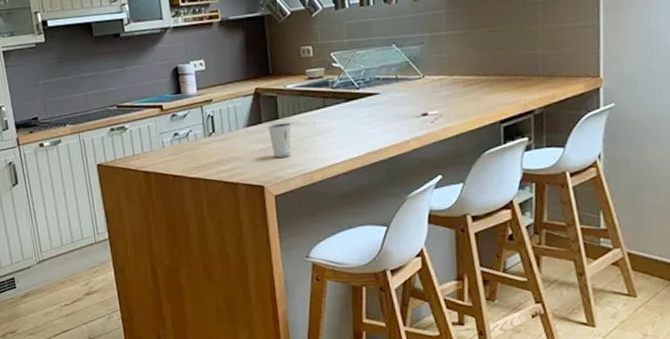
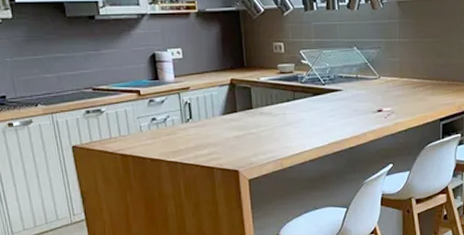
dixie cup: present [267,123,293,157] -> none [242,113,265,144]

